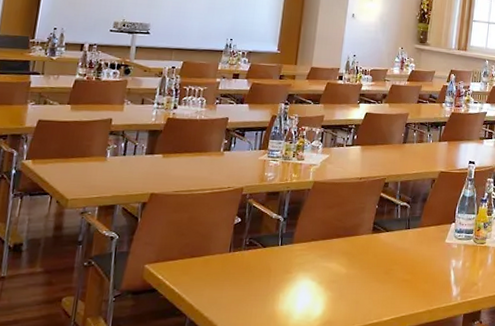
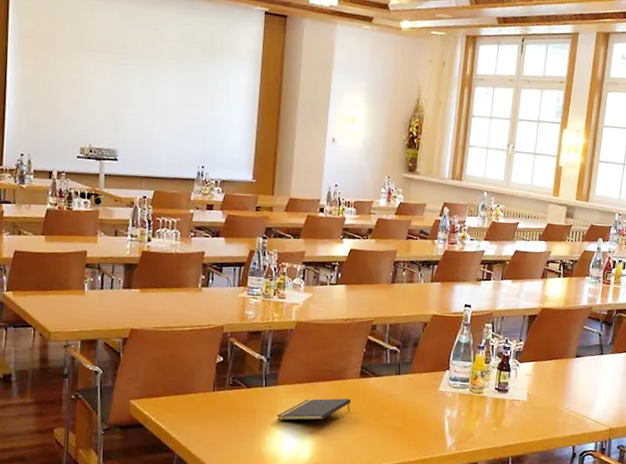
notepad: none [290,253,364,279] -> present [276,398,352,421]

